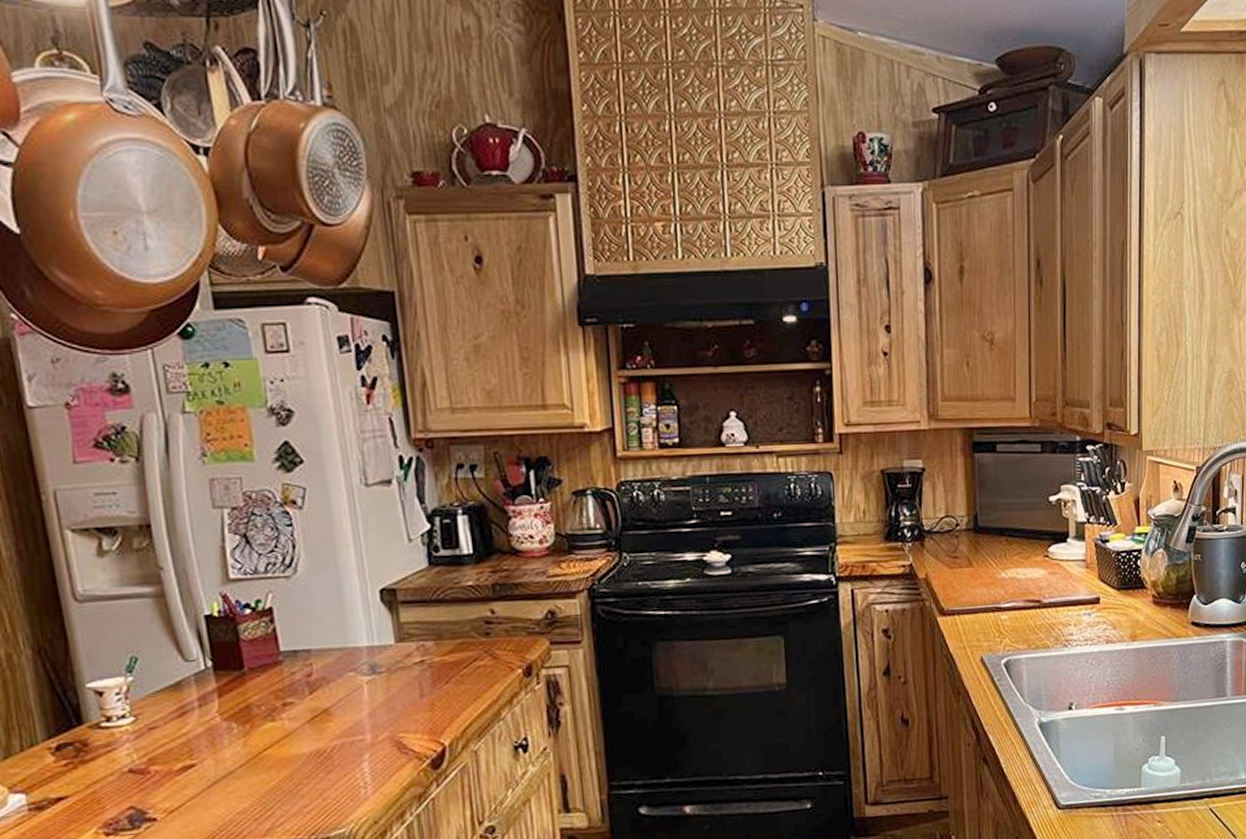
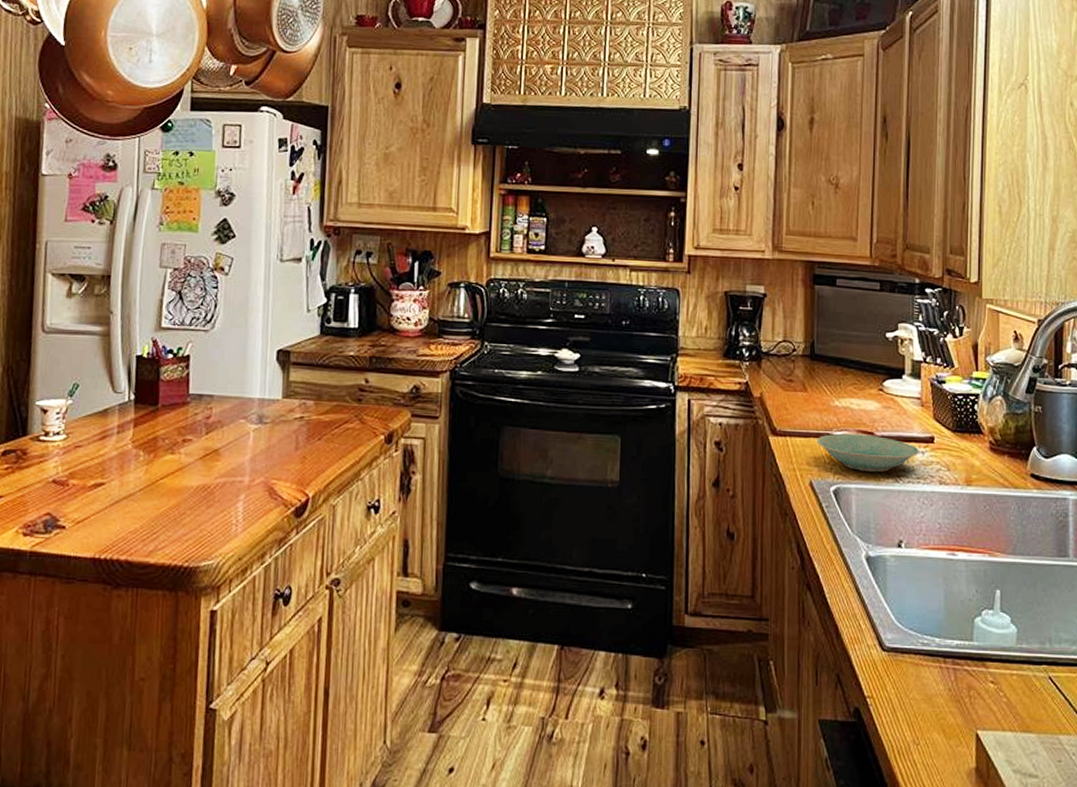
bowl: none [985,603,1087,641] -> present [817,433,920,473]

